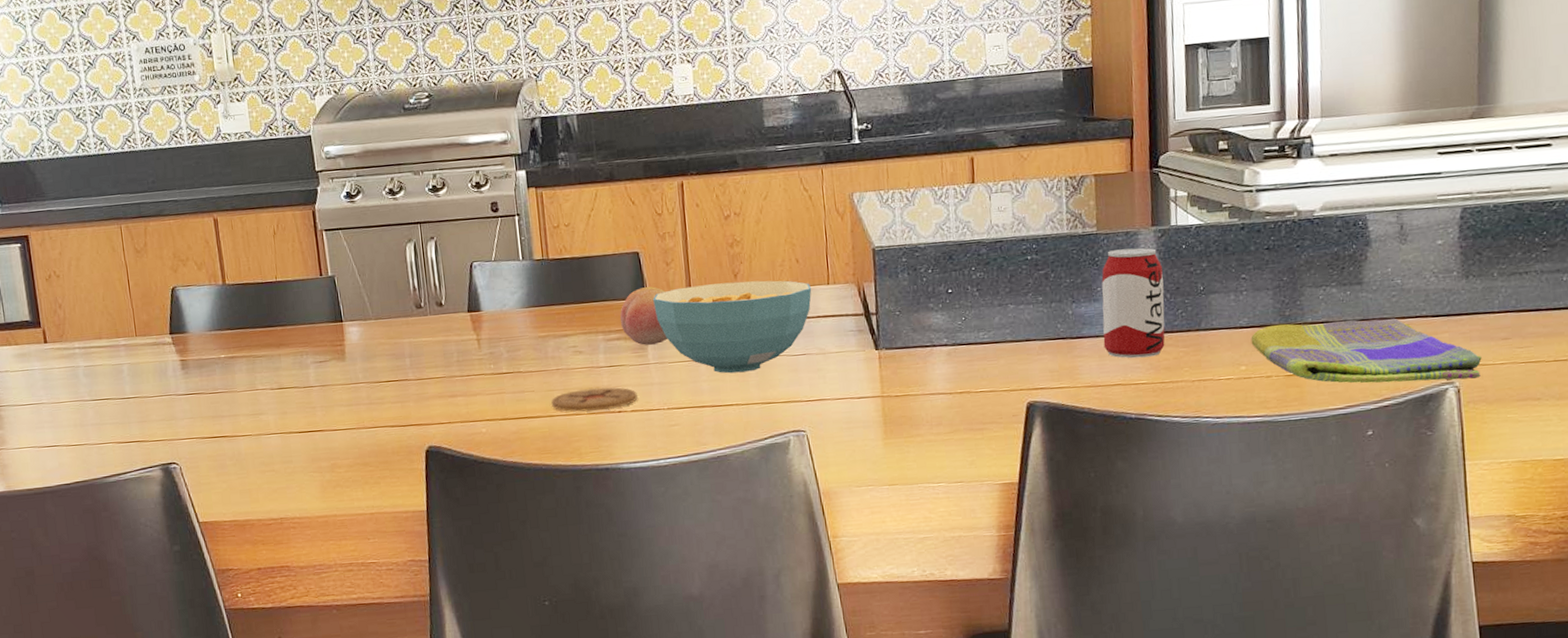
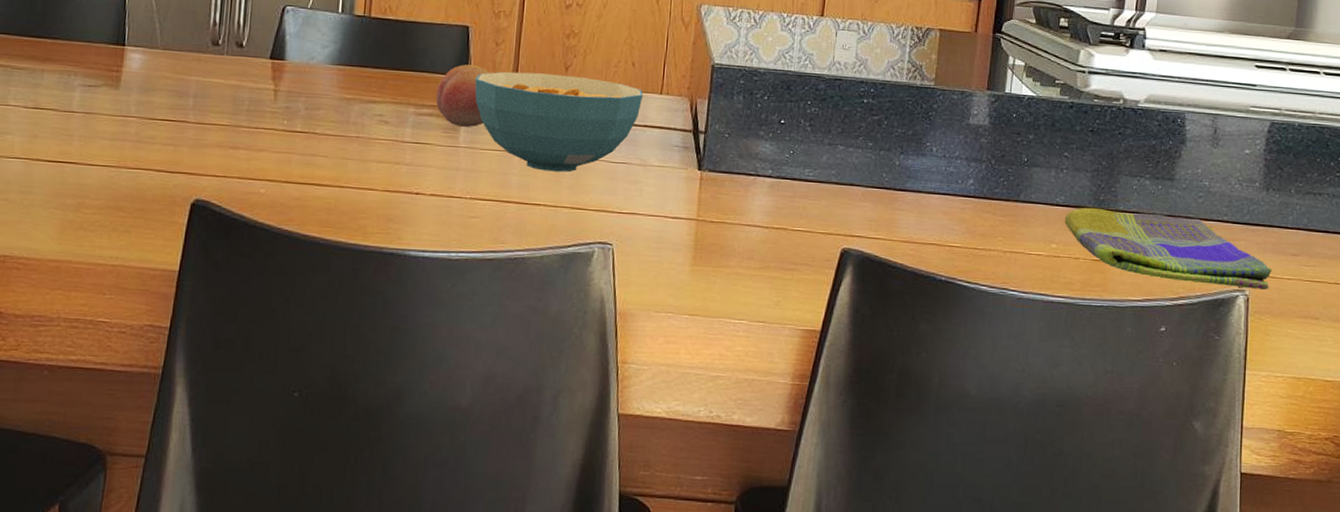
coaster: present [551,387,638,412] -> none [344,162,440,190]
beverage can: present [1101,248,1165,359] -> none [925,107,991,221]

